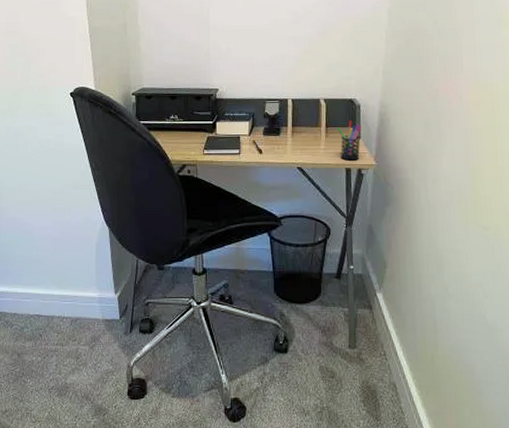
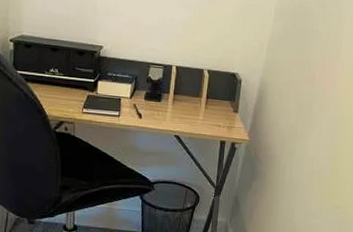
pen holder: present [336,120,361,161] -> none [216,94,240,134]

